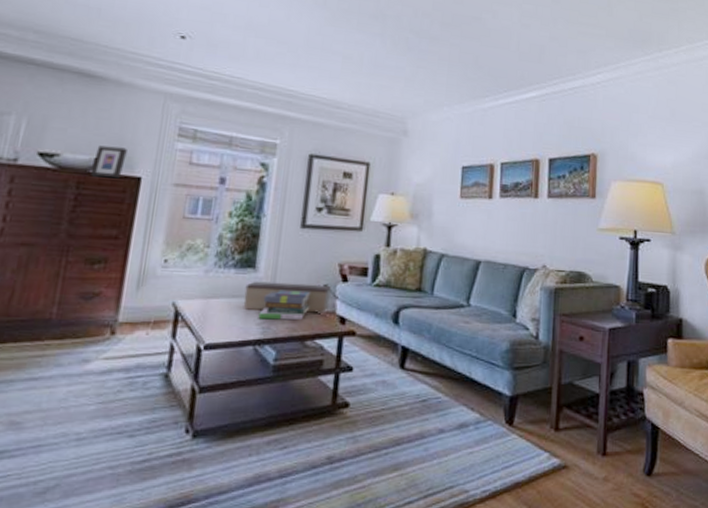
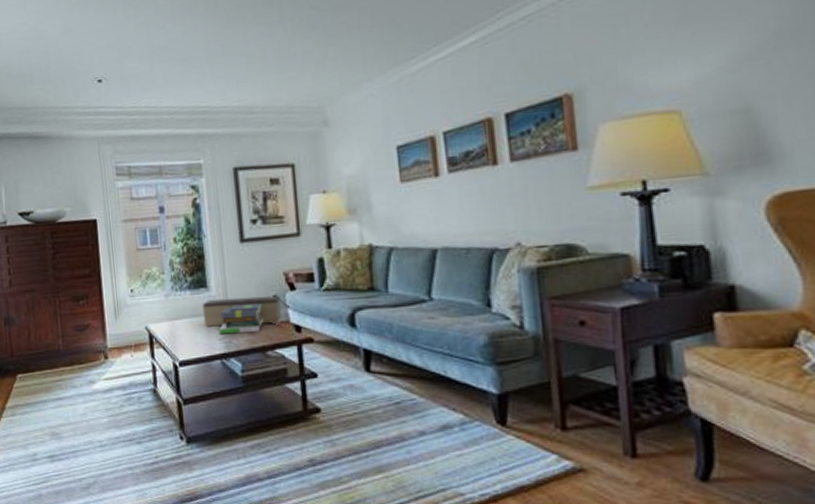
picture frame: present [89,145,127,179] -> none [58,195,81,226]

